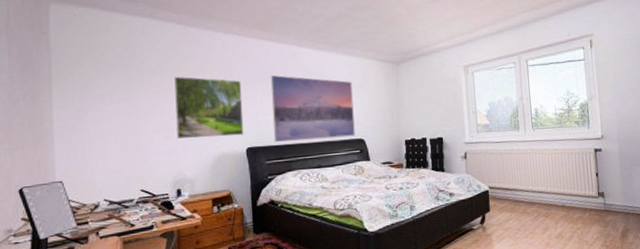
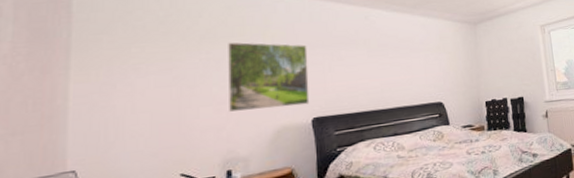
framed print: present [270,75,355,142] -> none [340,38,433,110]

